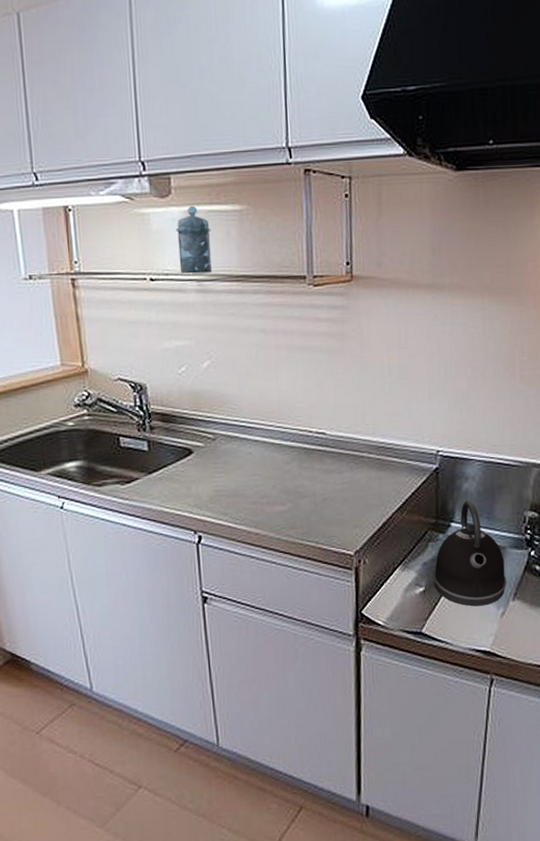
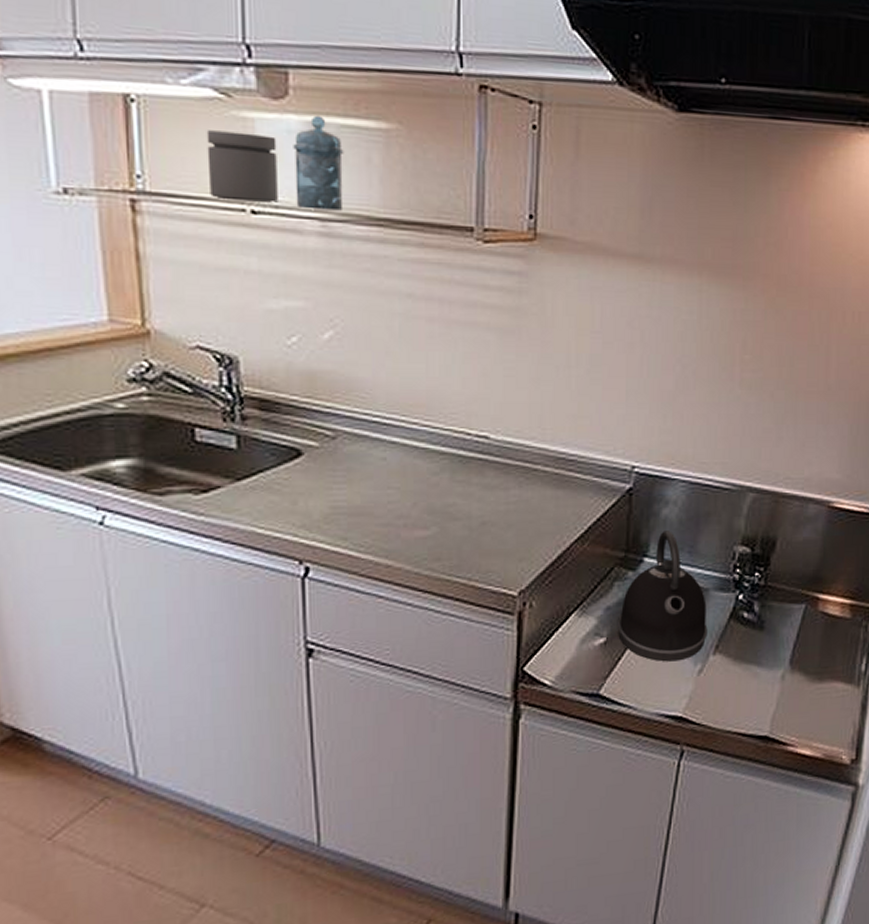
jar: none [118,224,168,273] -> present [206,130,278,203]

